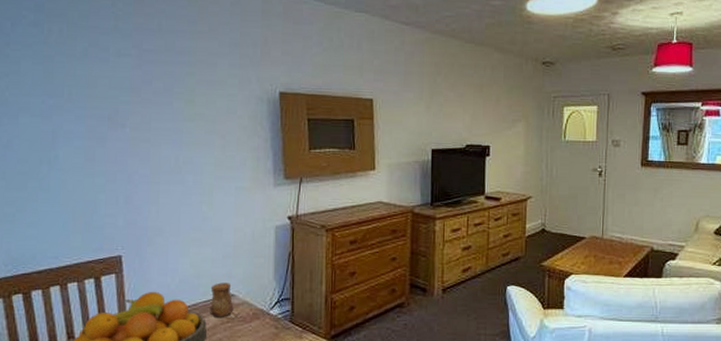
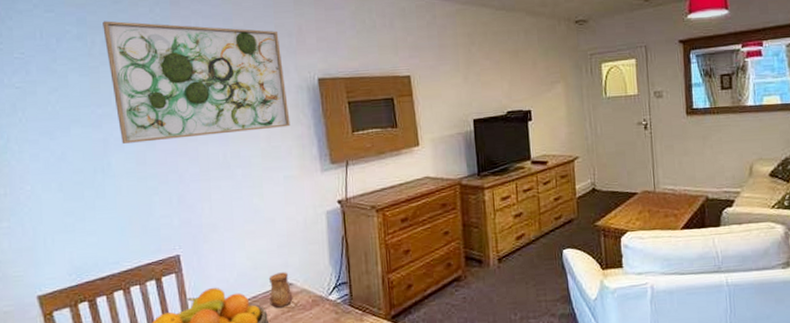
wall art: none [61,10,247,138] -> present [102,21,290,144]

